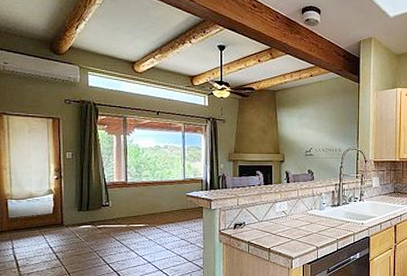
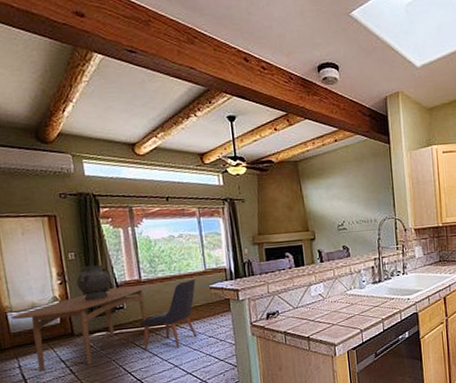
dining table: none [10,187,136,255] -> present [10,284,152,372]
decorative urn: none [70,165,102,196] -> present [76,264,112,301]
chair: none [121,186,175,247] -> present [139,279,198,351]

